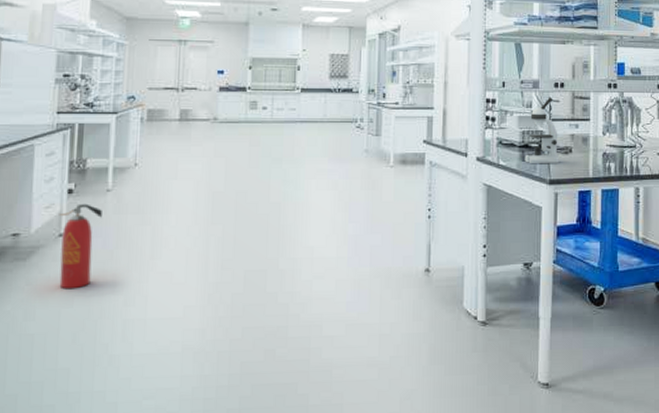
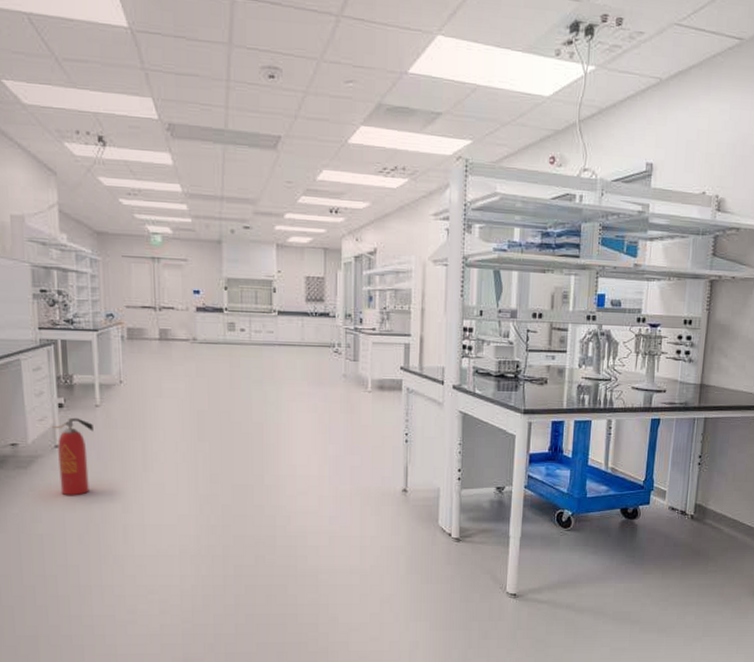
microscope: present [524,97,559,164] -> none [500,327,535,394]

